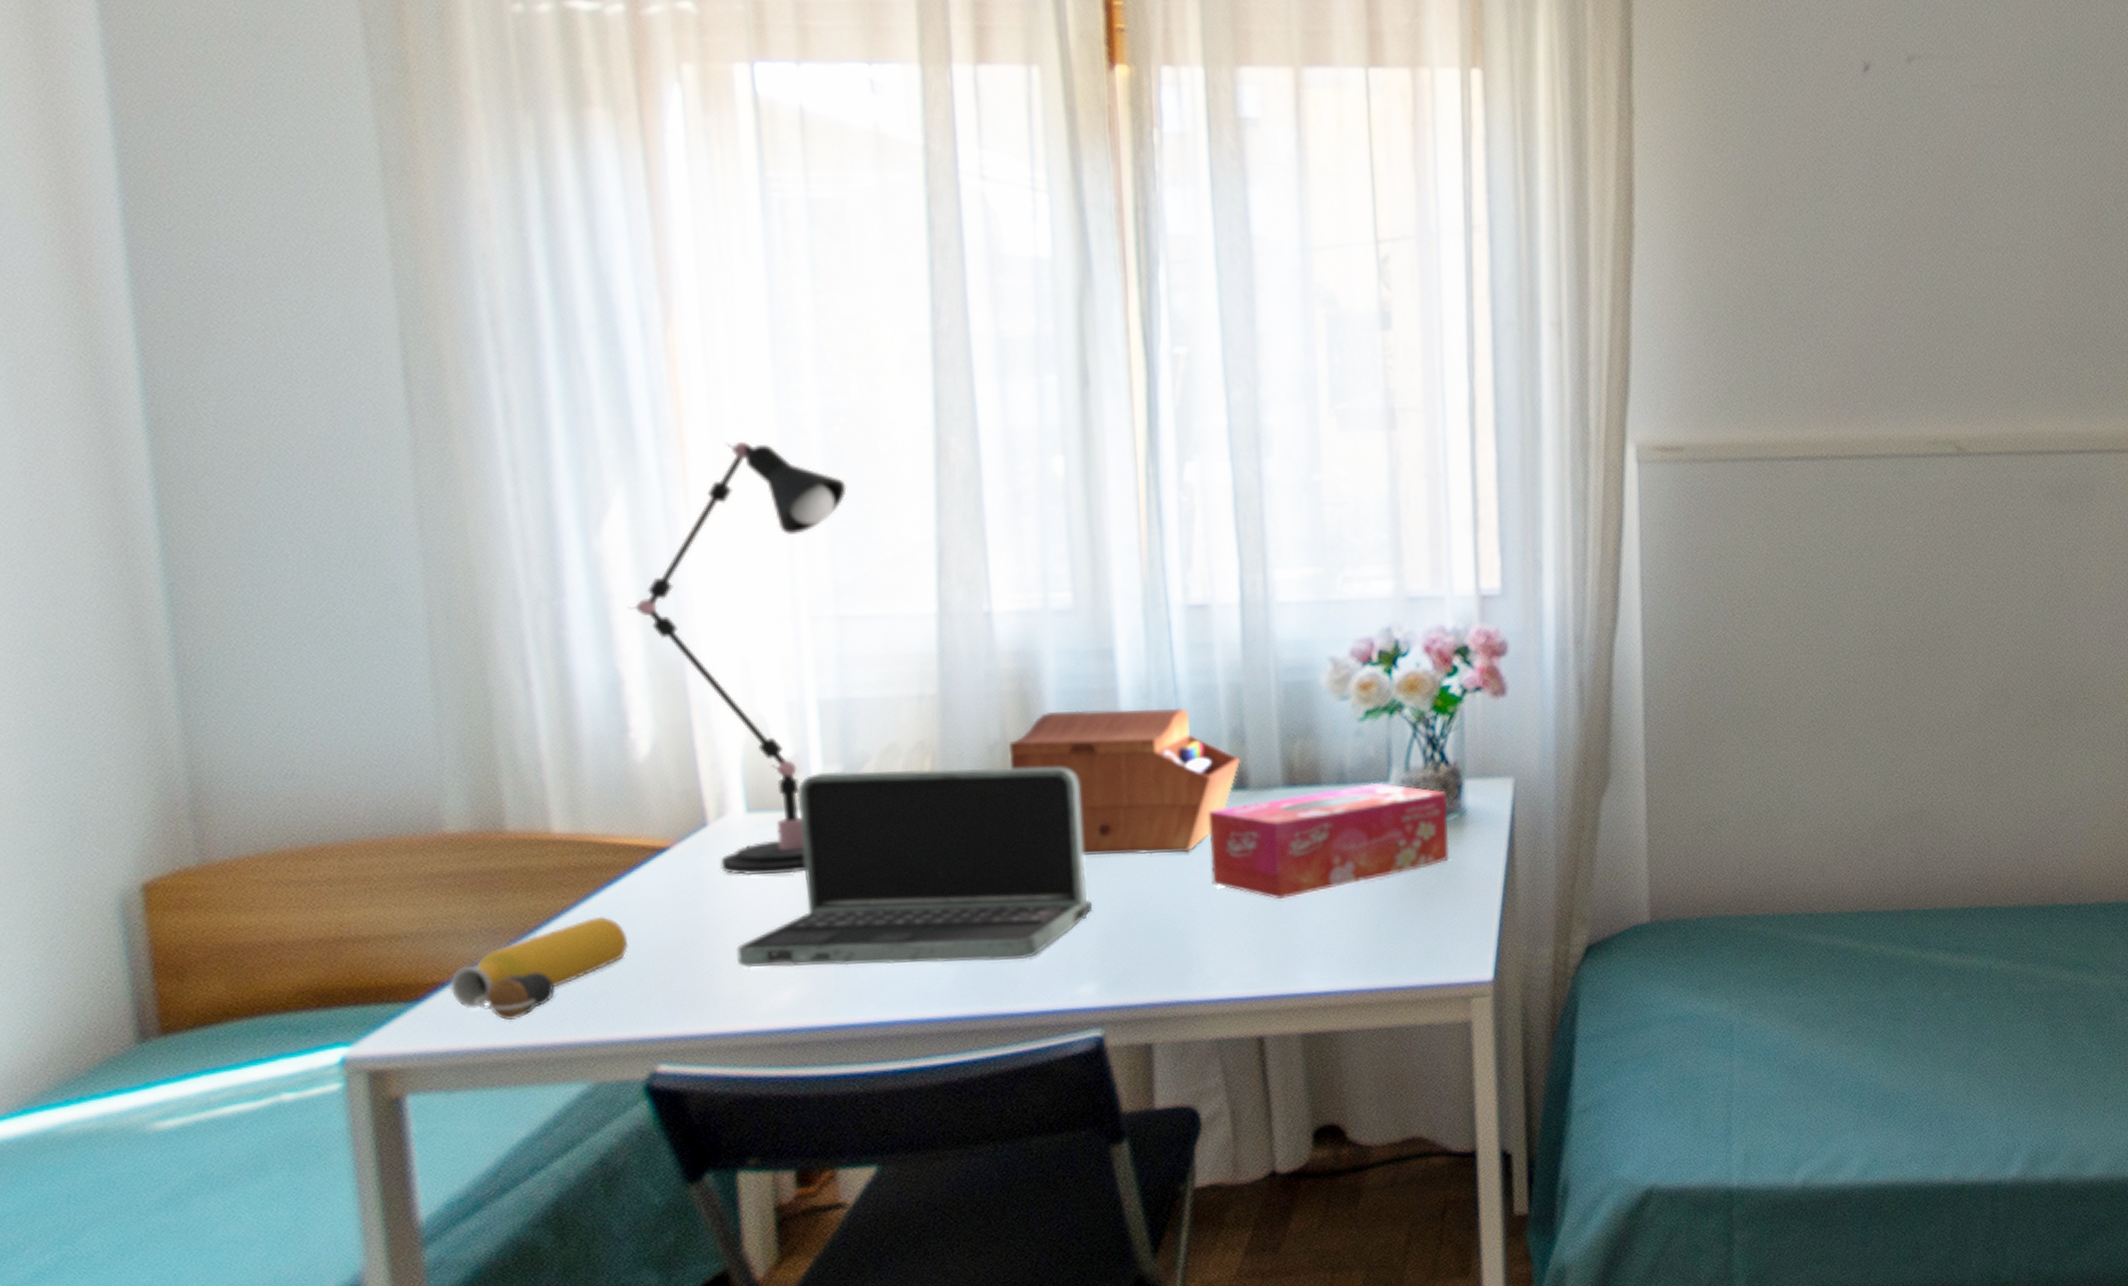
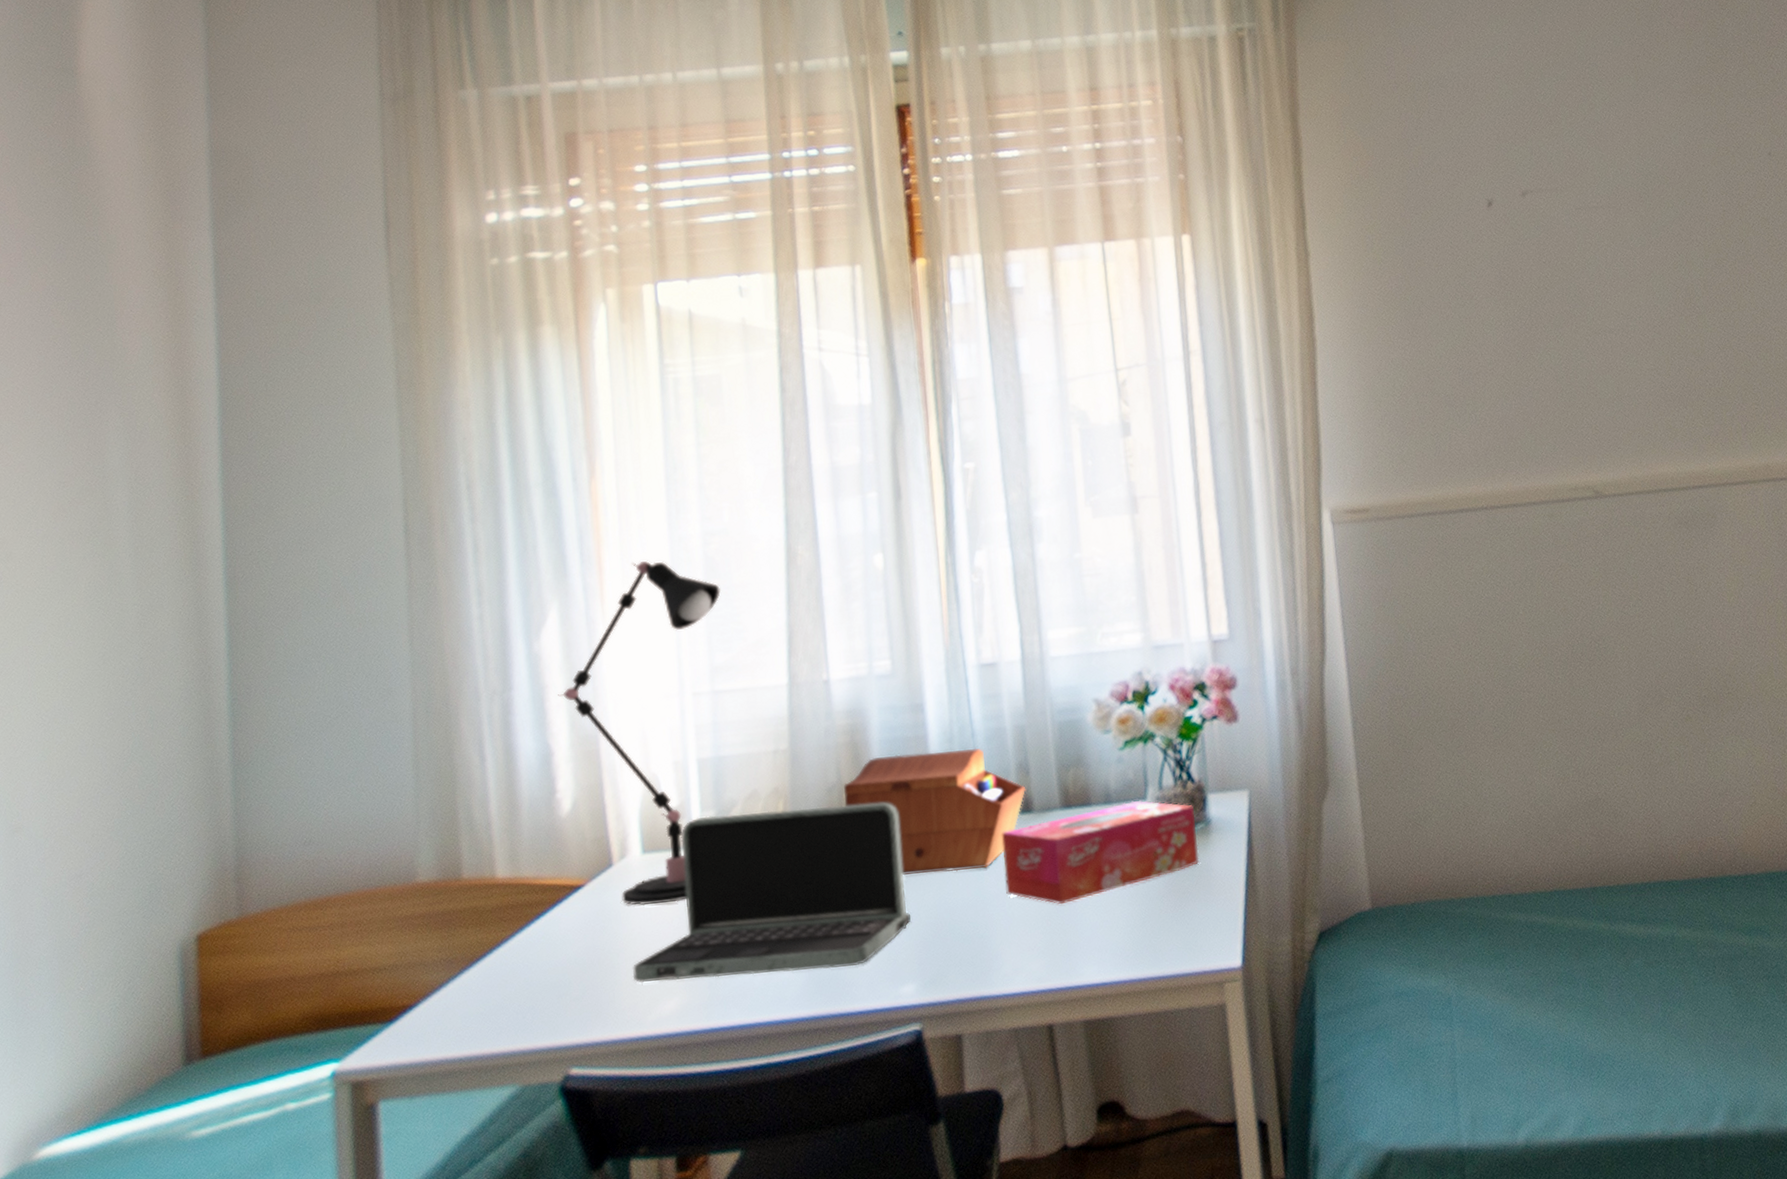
water bottle: present [449,916,629,1020] -> none [415,944,551,1035]

